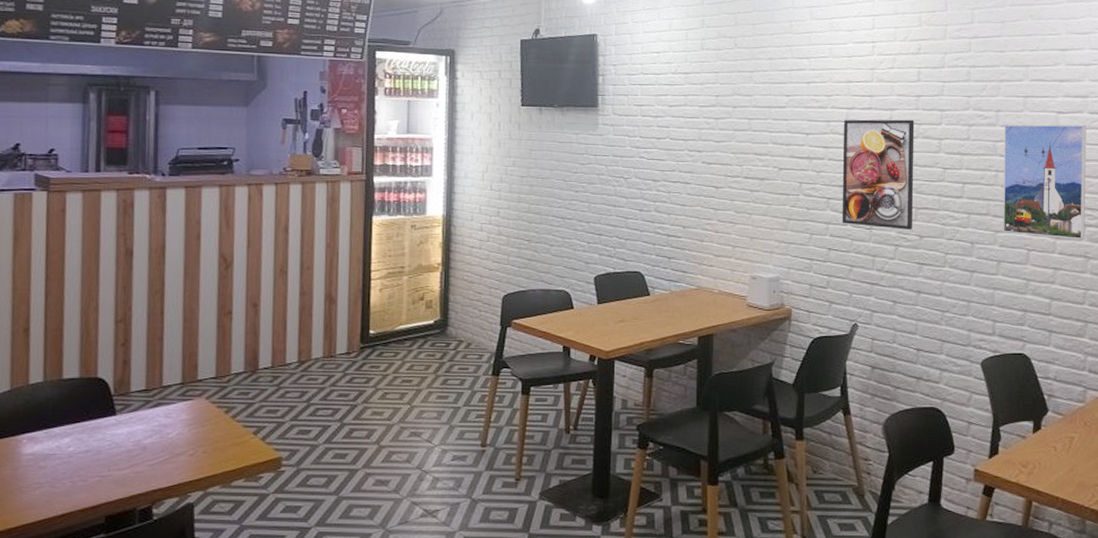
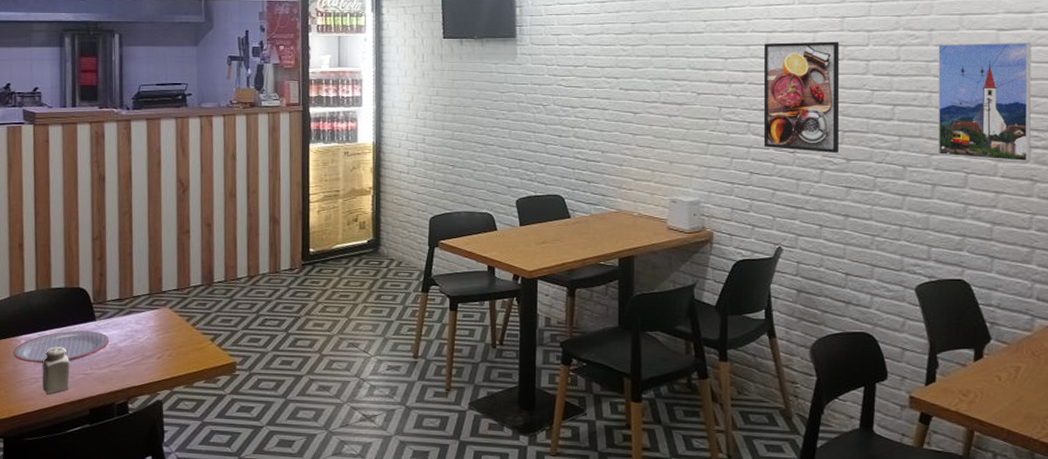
plate: none [12,426,133,467] -> present [13,330,110,364]
salt shaker: none [47,446,83,501] -> present [42,347,70,394]

